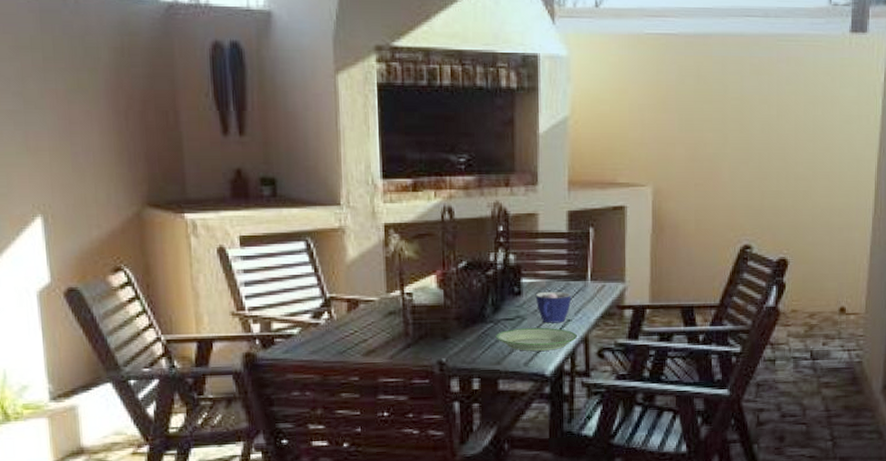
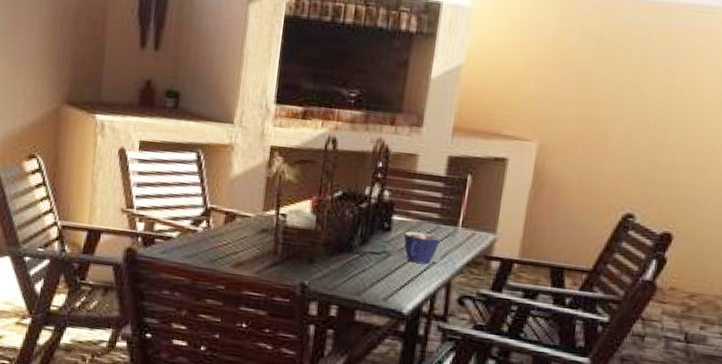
plate: present [495,327,577,351] -> none [359,263,440,290]

